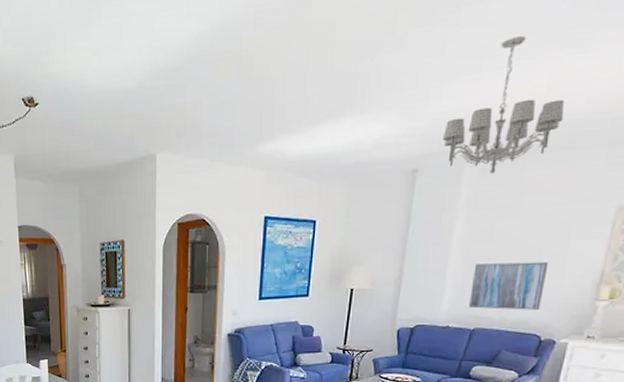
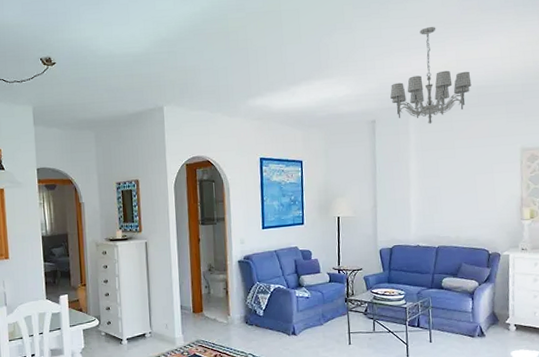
wall art: present [469,261,549,310] -> none [430,190,484,230]

